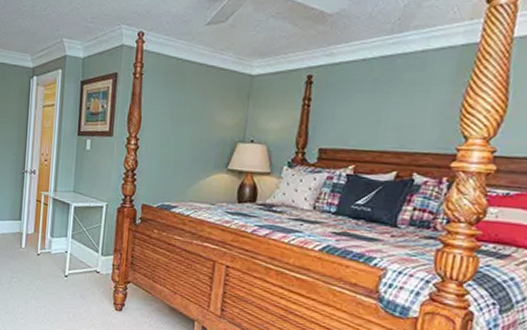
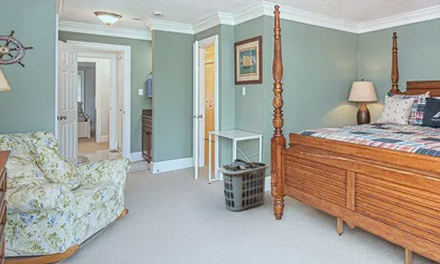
clothes hamper: none [50,228,113,294] -> present [219,158,270,212]

